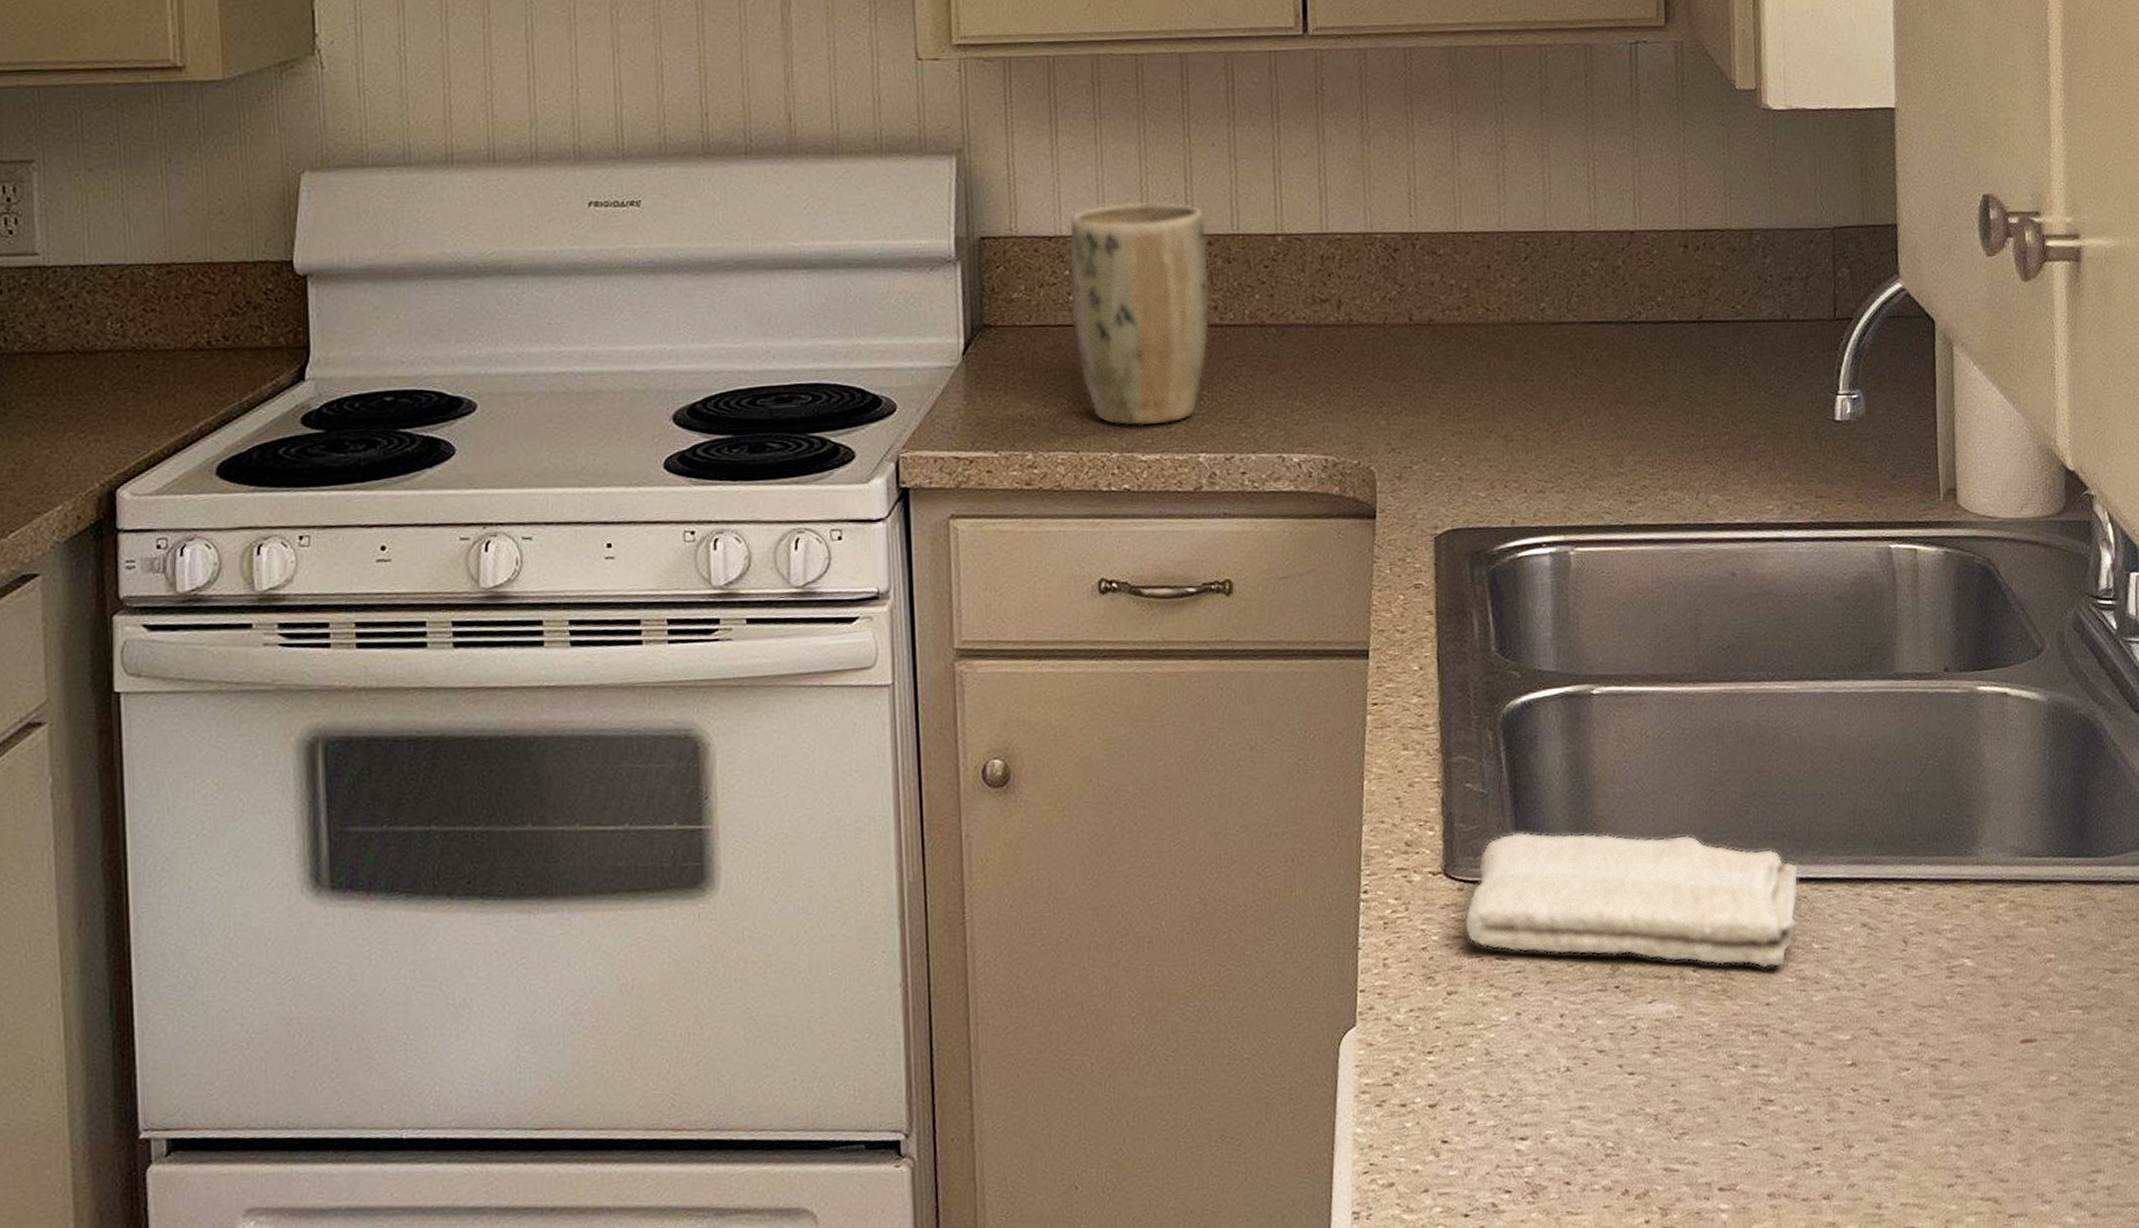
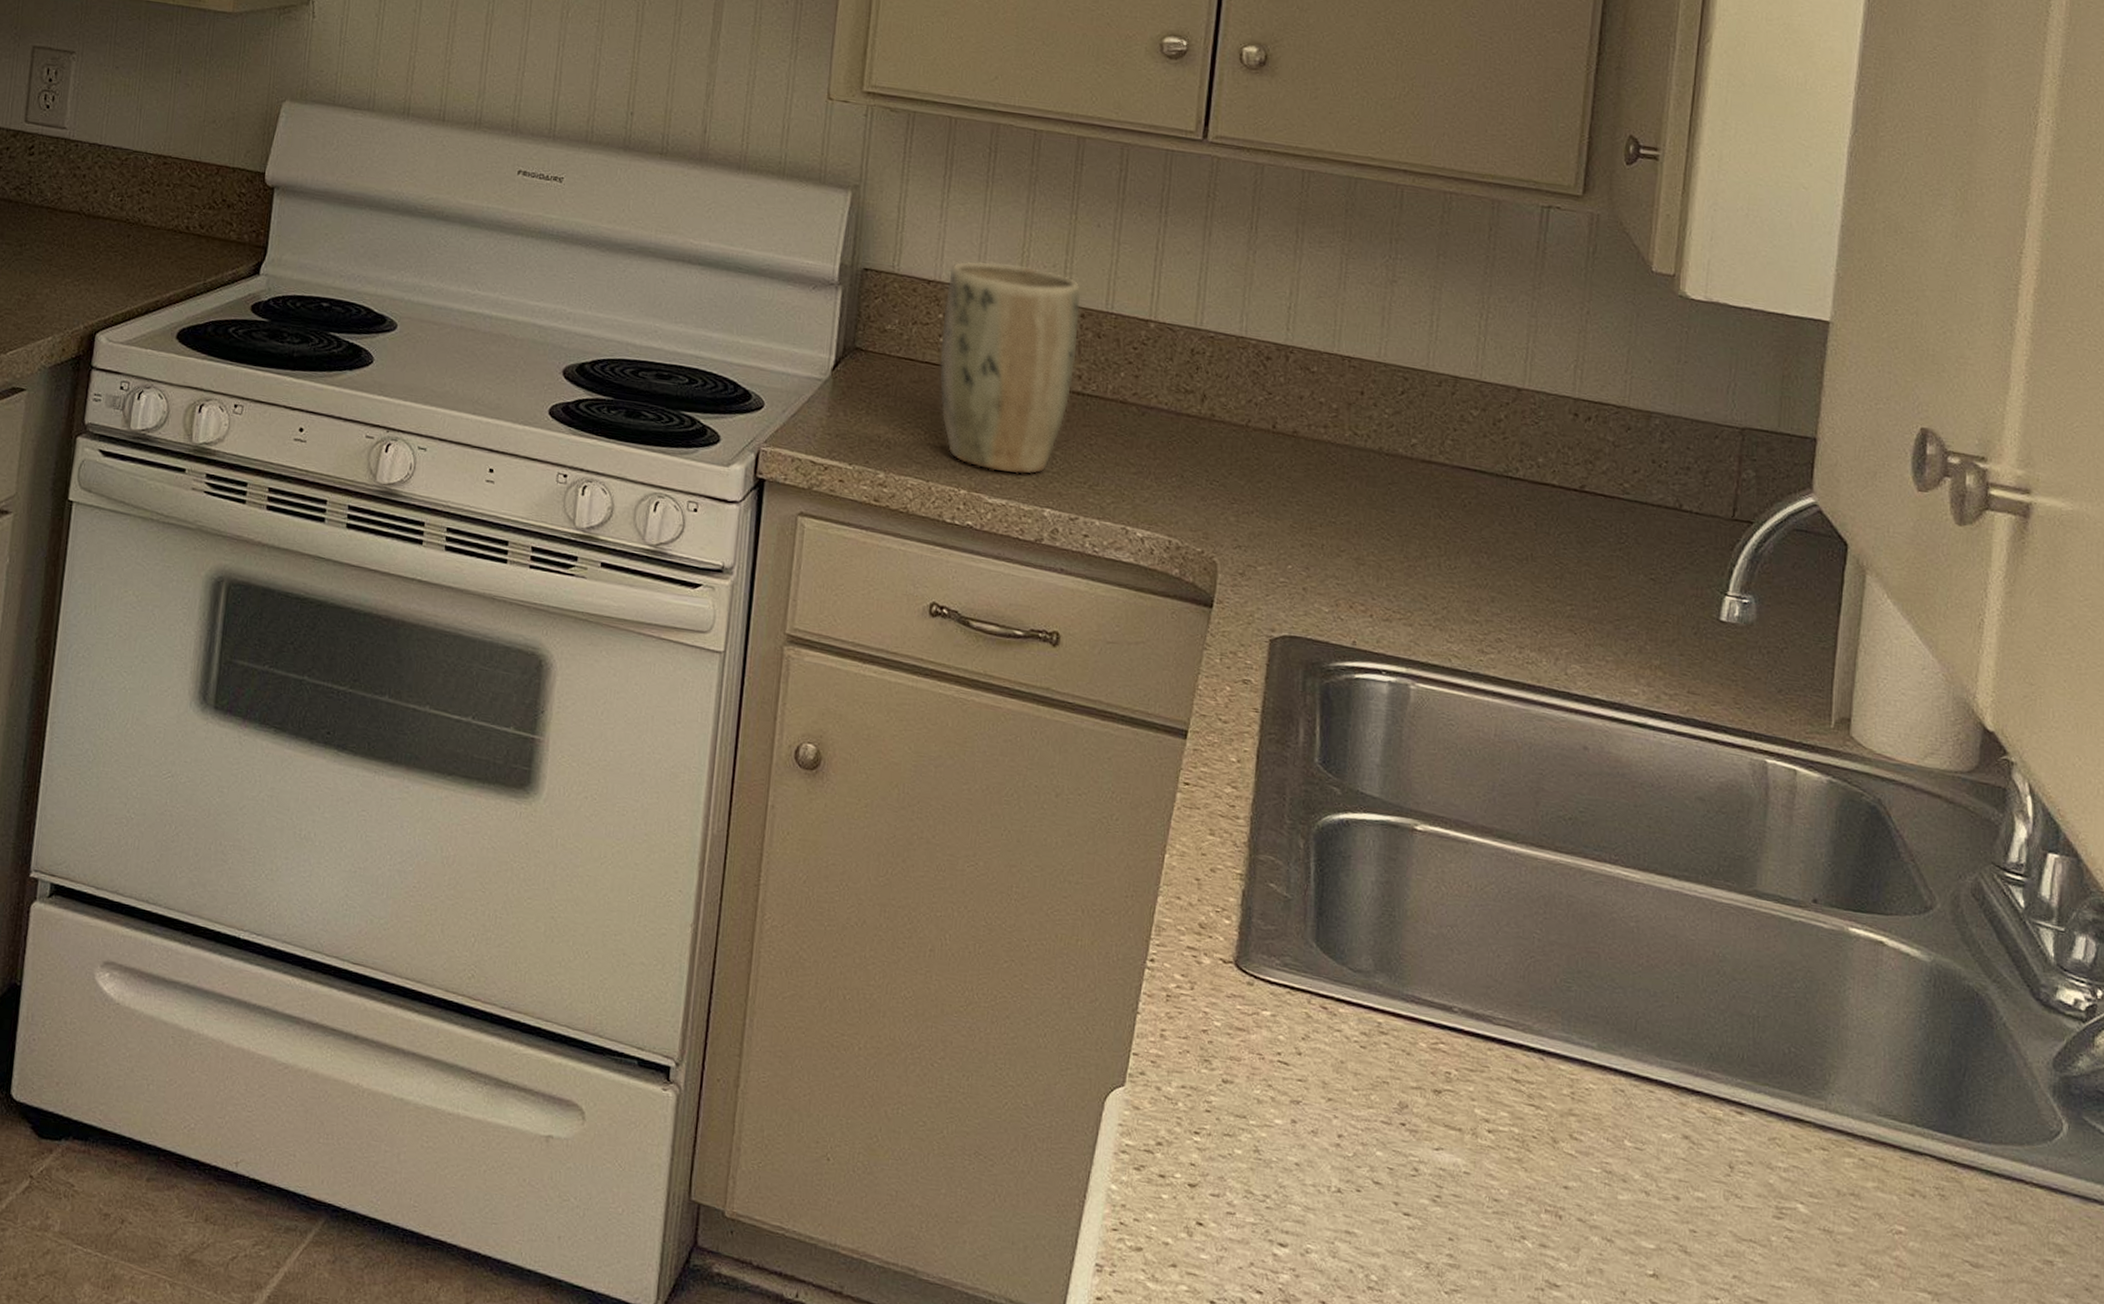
washcloth: present [1463,831,1799,969] -> none [1248,942,1620,1155]

